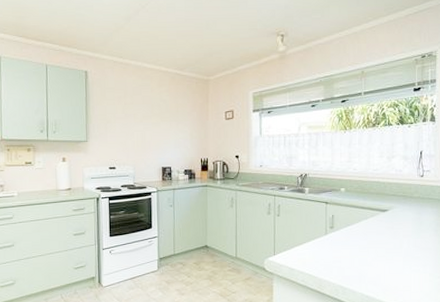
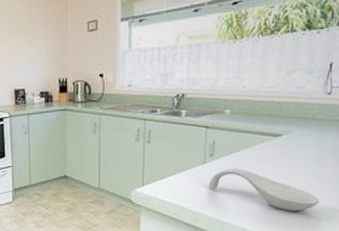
spoon rest: none [330,239,422,277] -> present [208,168,319,211]

